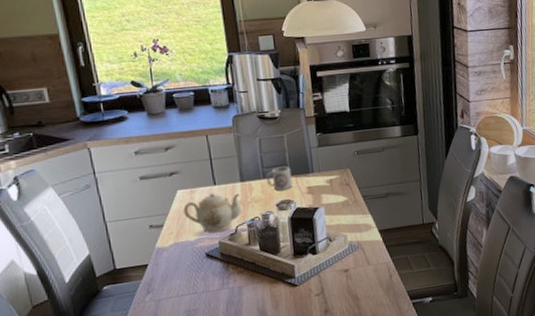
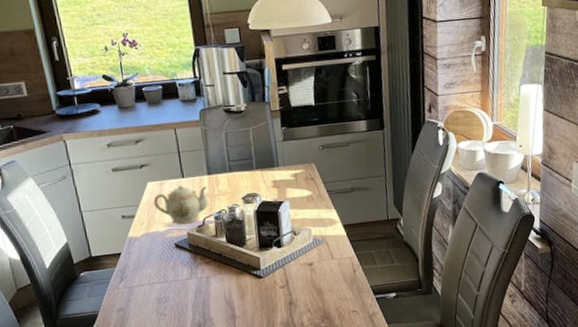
cup: present [266,166,293,191] -> none [232,160,258,185]

